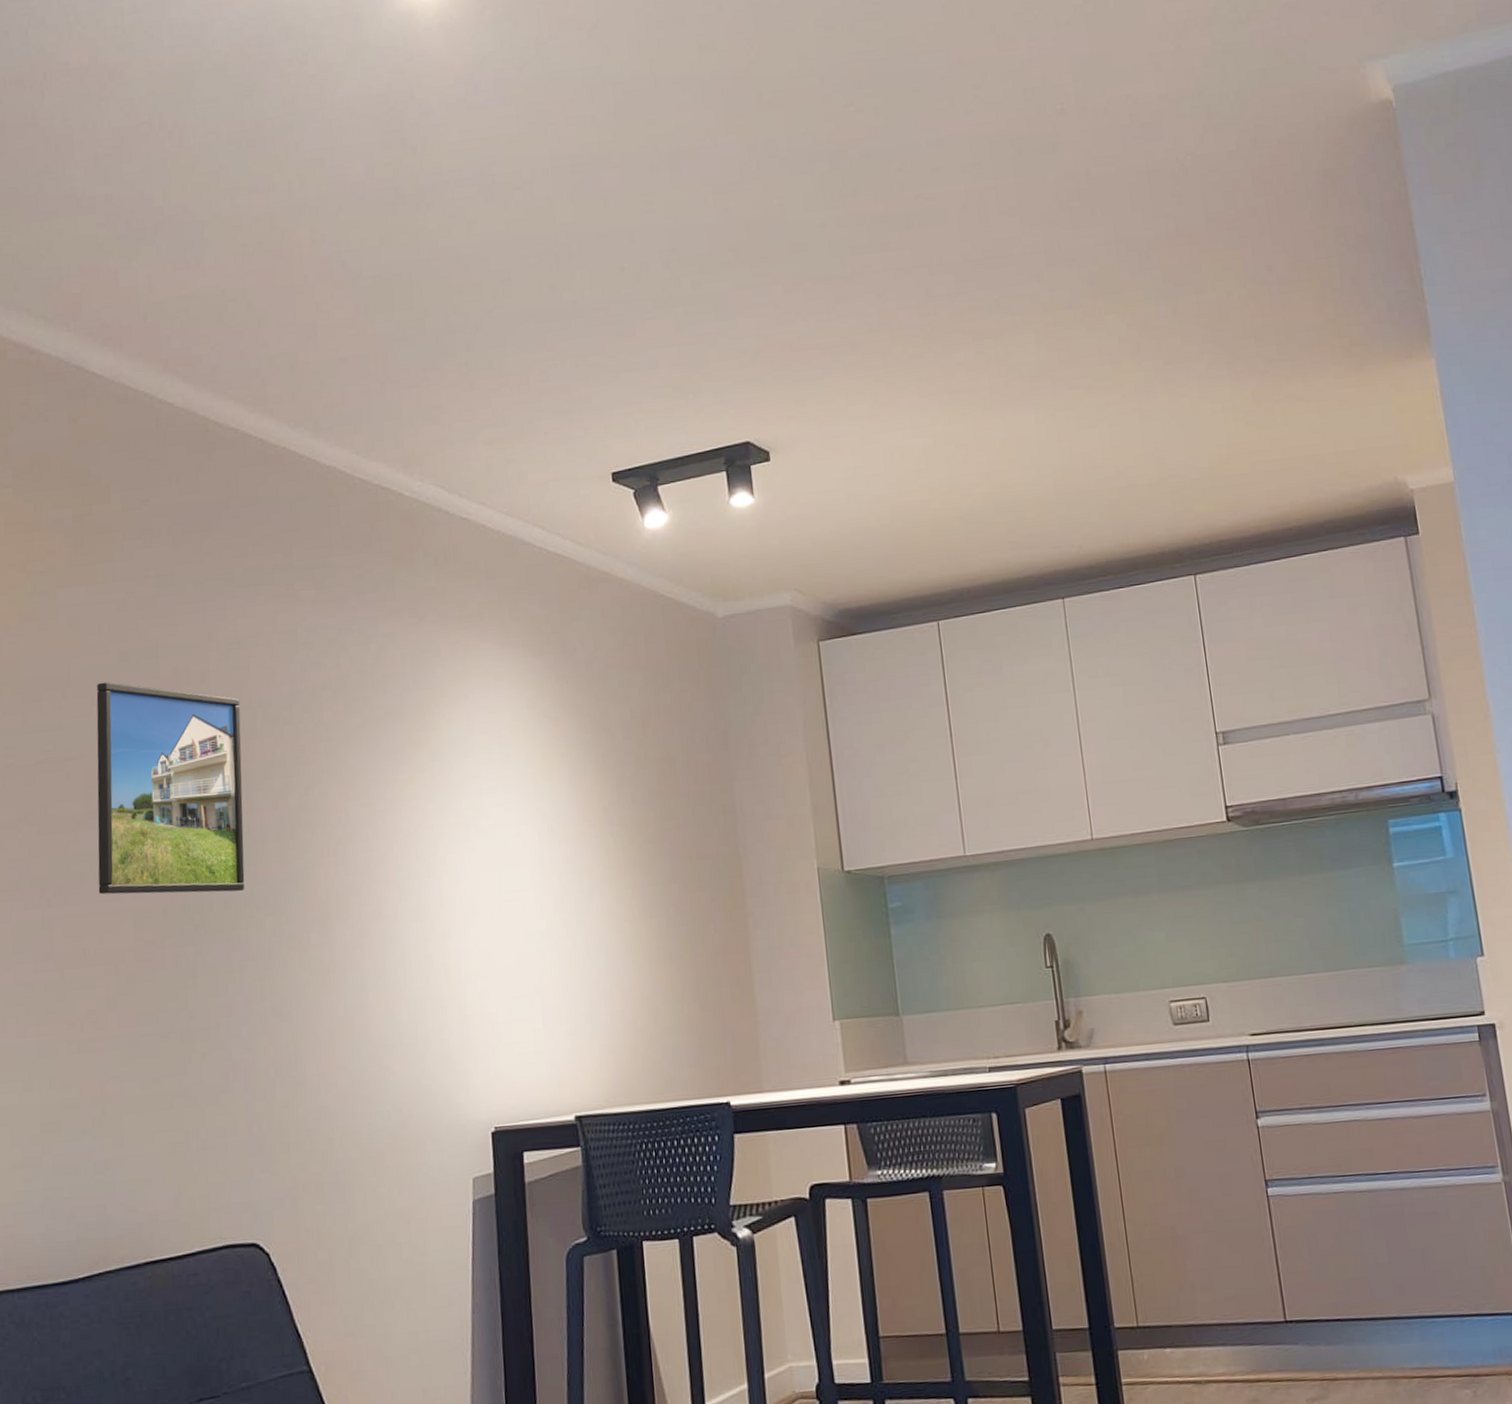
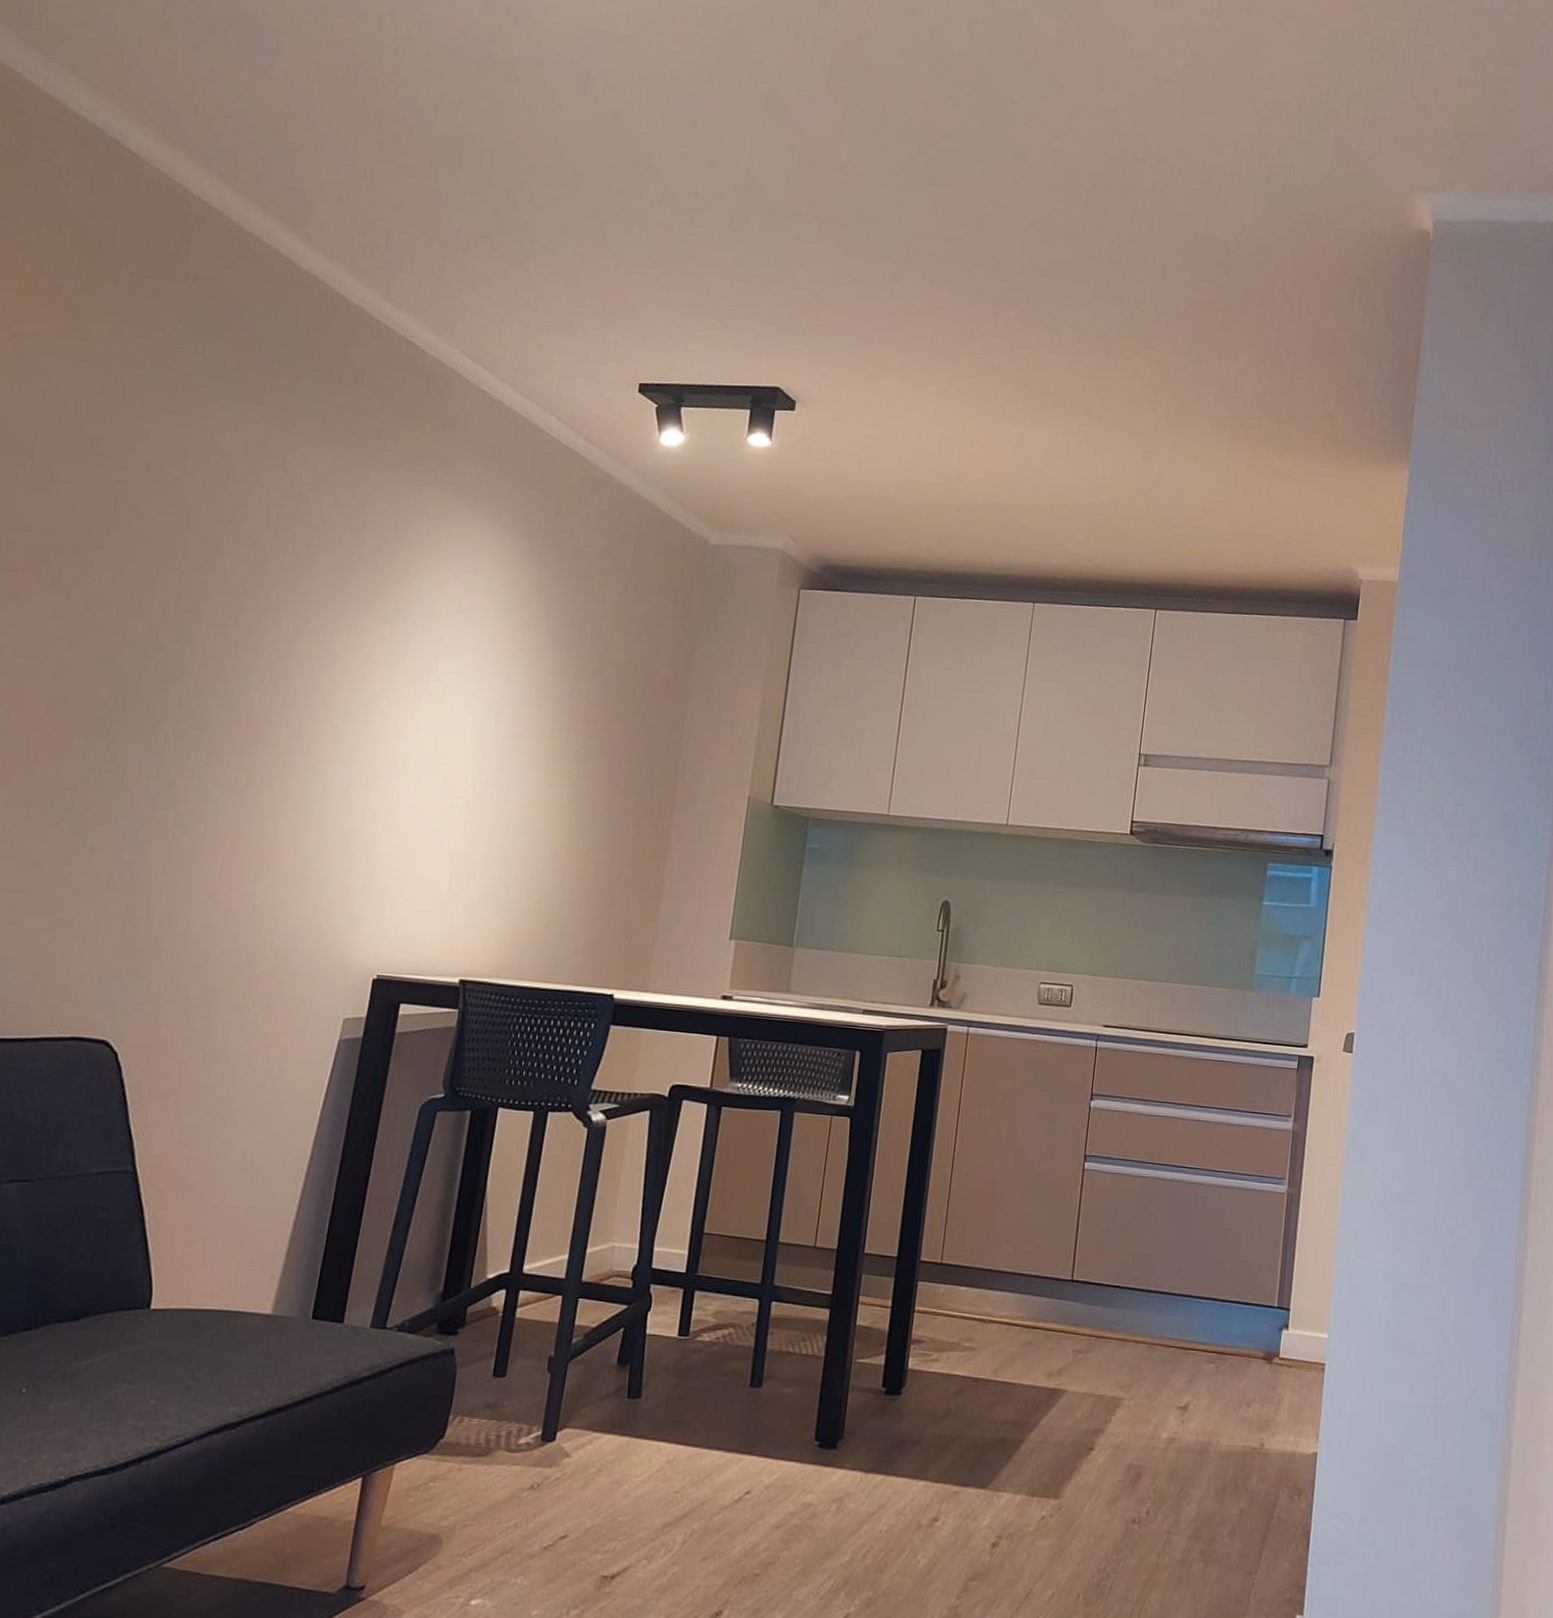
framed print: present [96,682,245,895] -> none [16,460,211,699]

